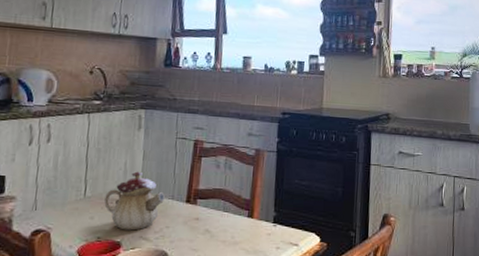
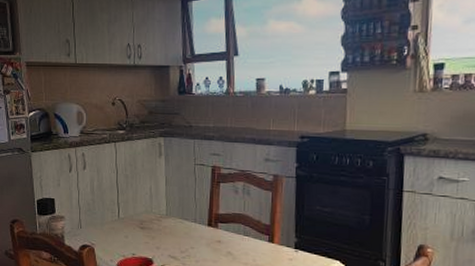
teapot: present [104,171,166,231] -> none [136,196,189,250]

